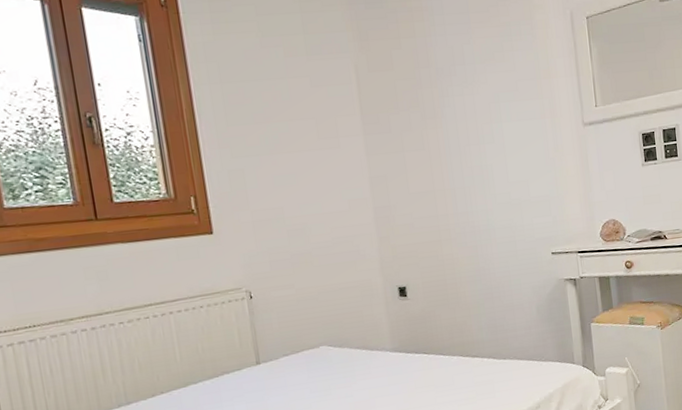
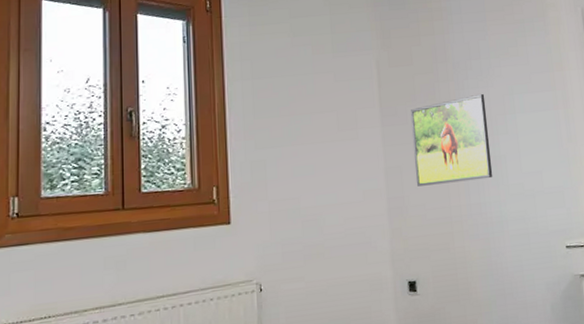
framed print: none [394,101,480,196] -> present [411,93,493,187]

